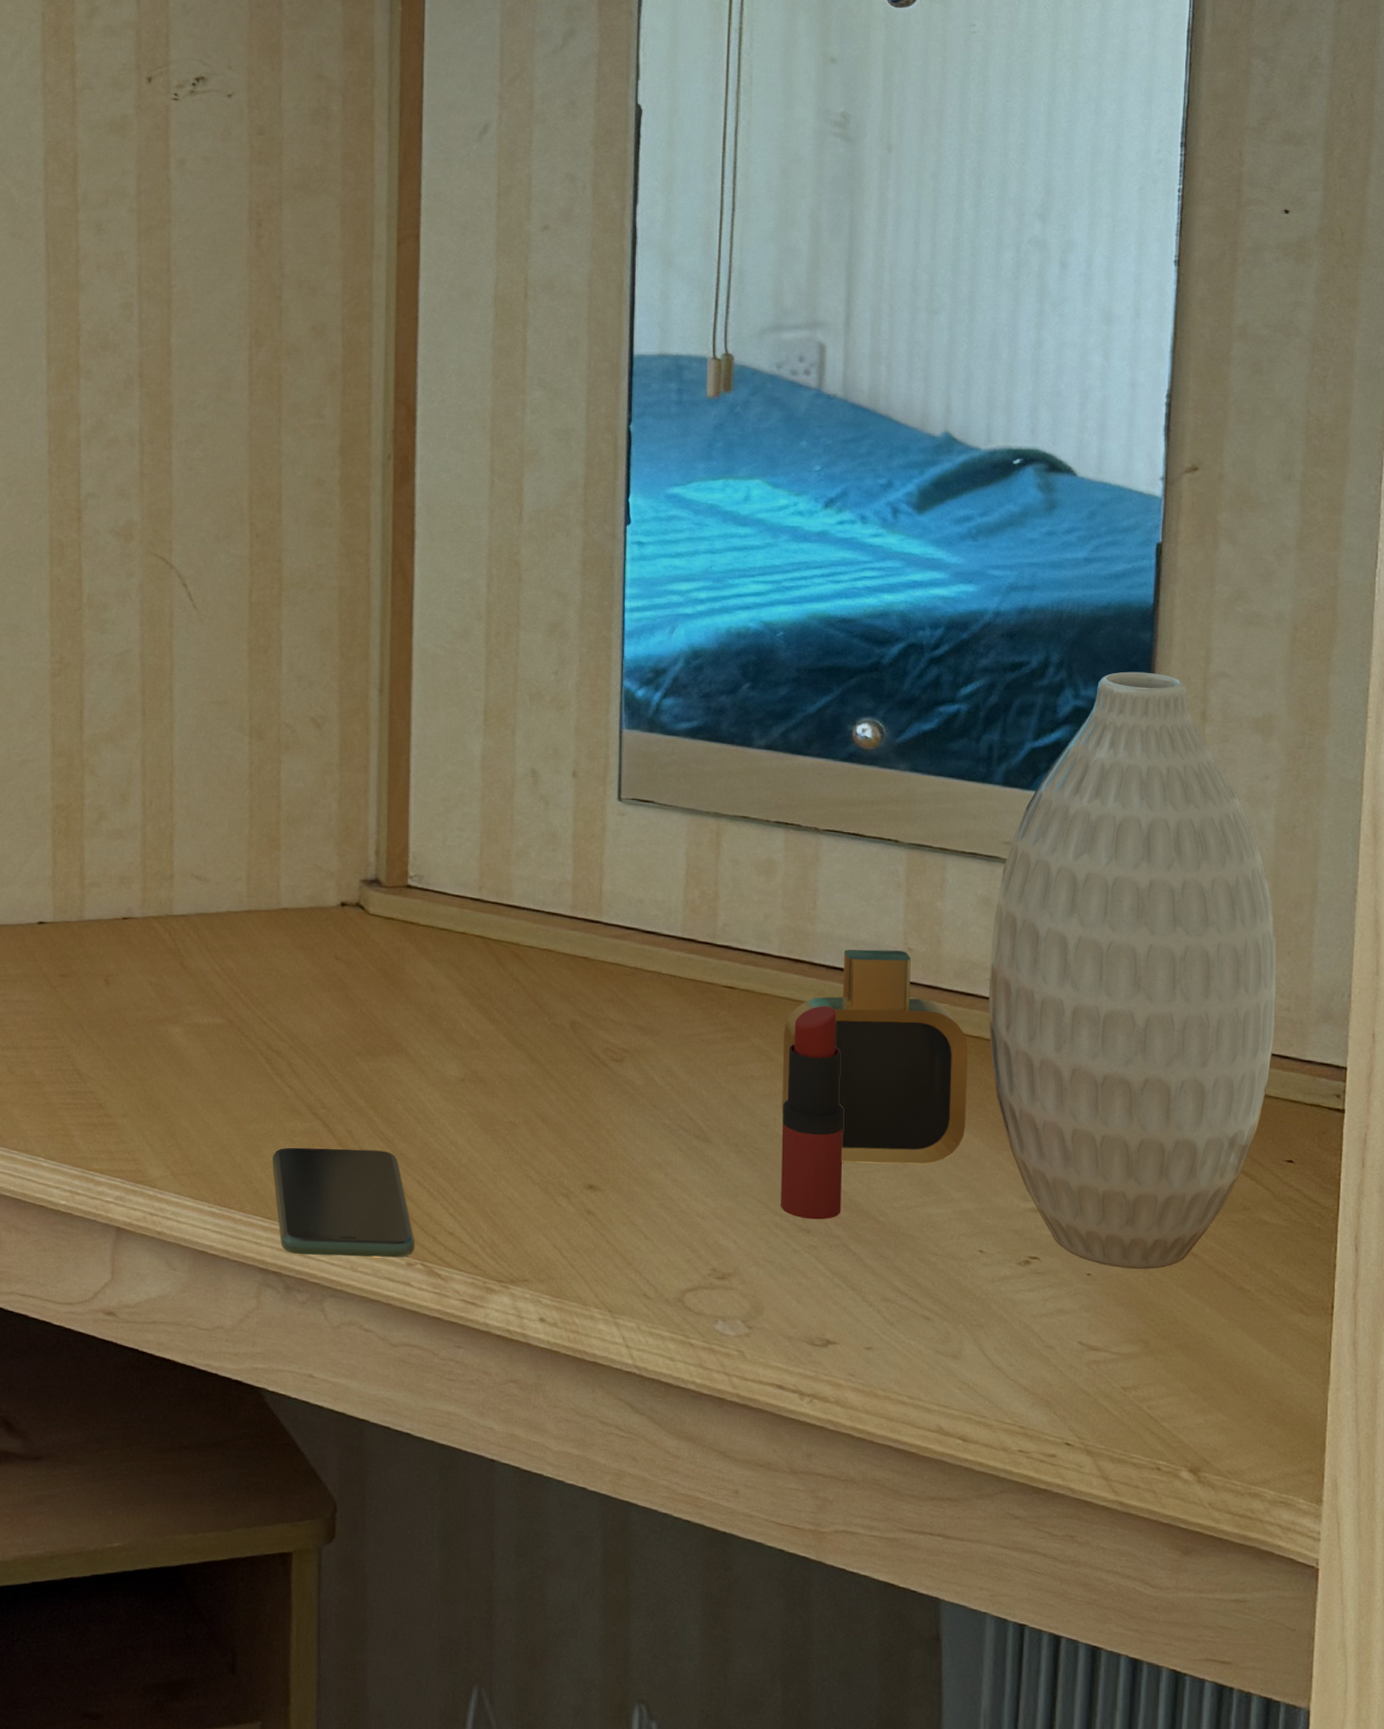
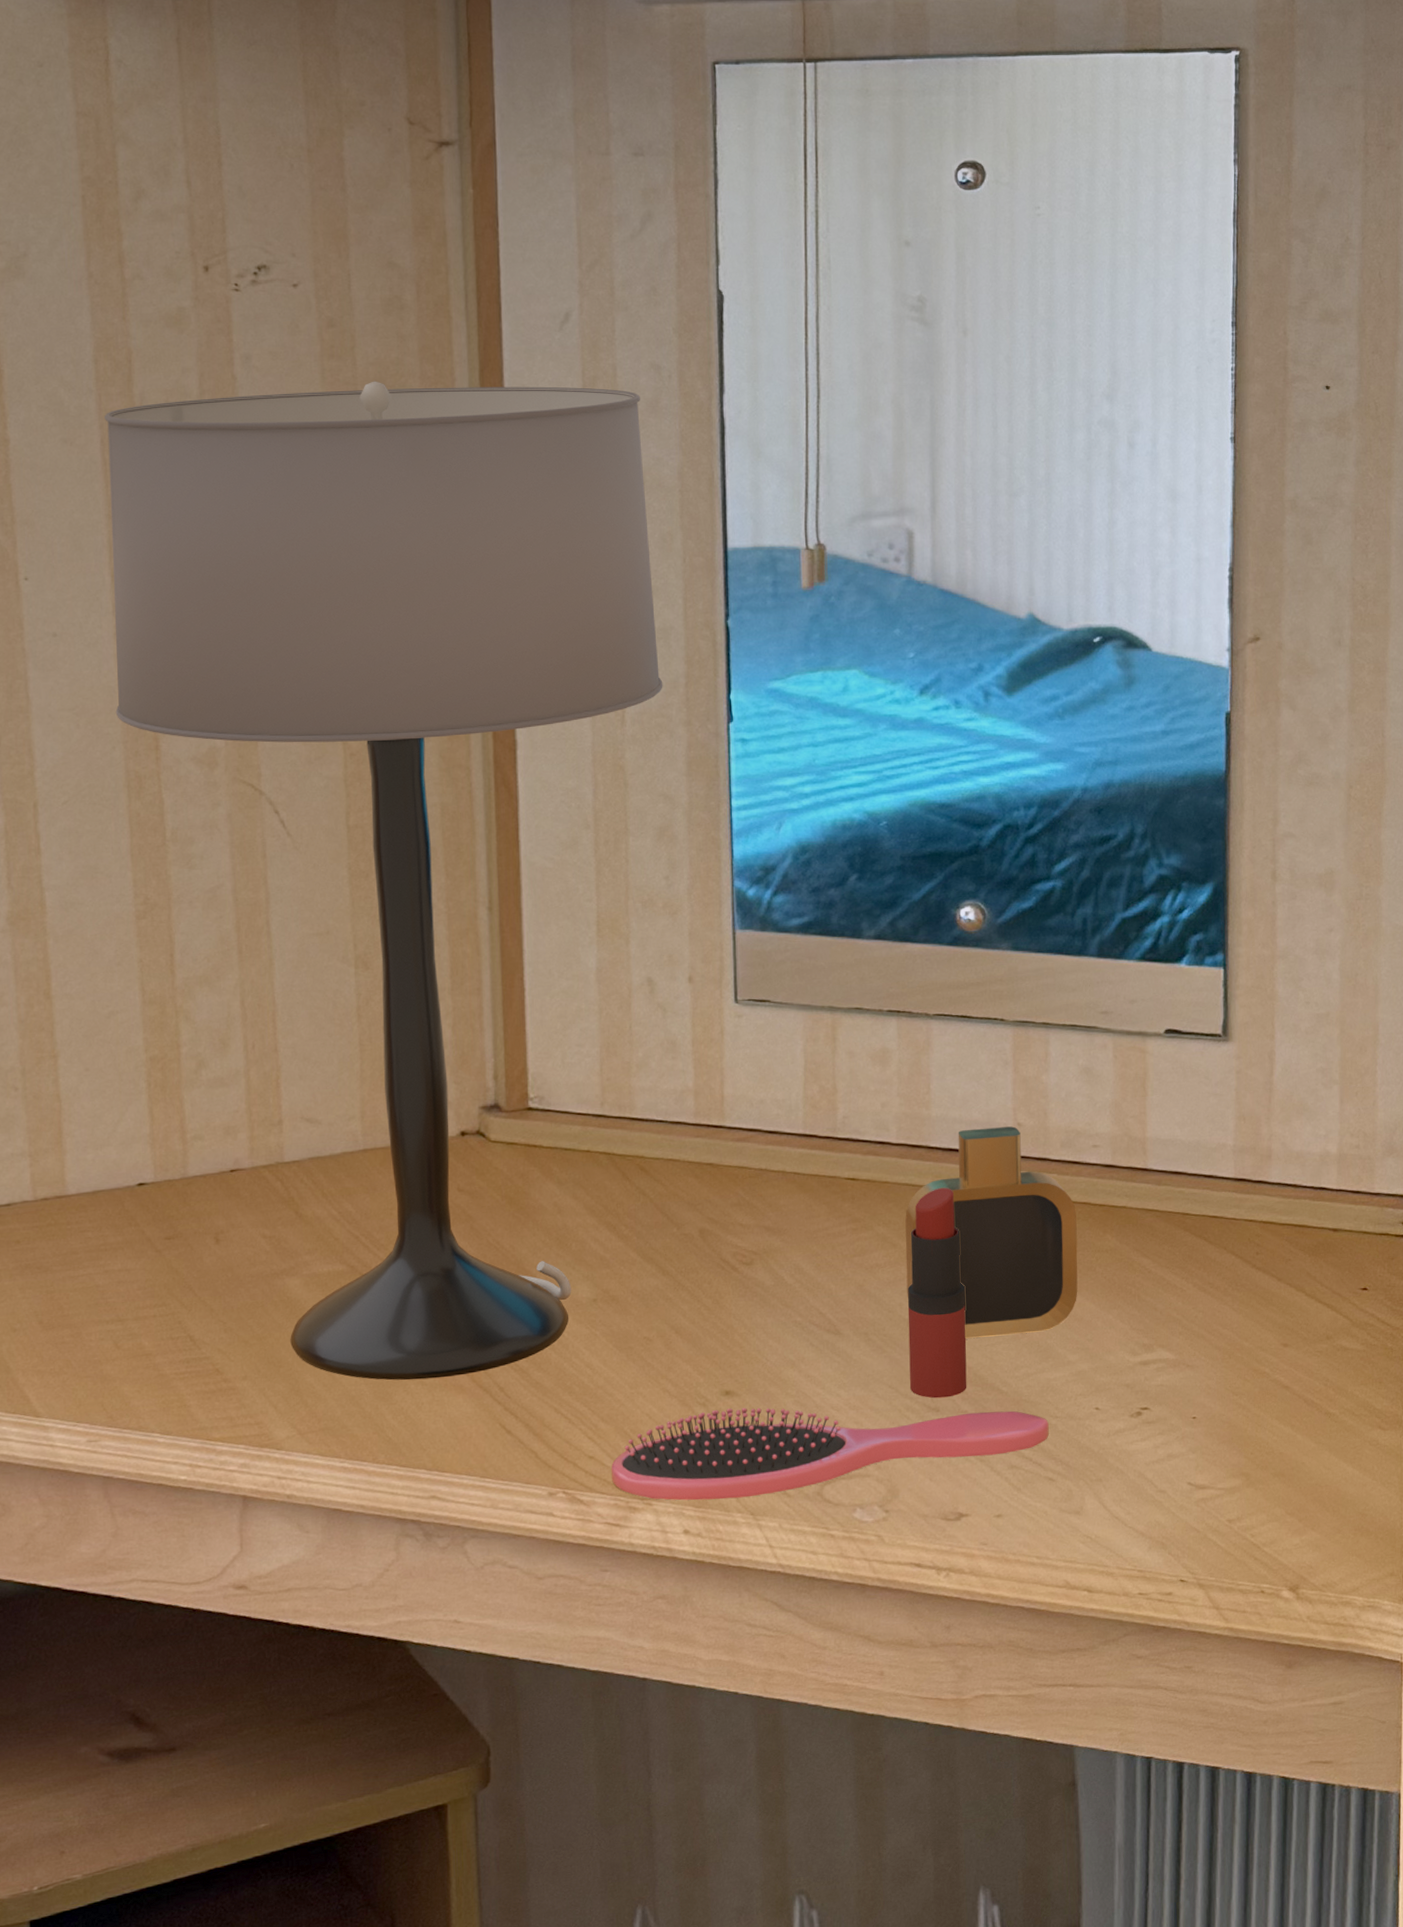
table lamp: none [44,185,562,1138] -> present [105,381,663,1380]
smartphone: present [272,1147,415,1258] -> none [403,1382,556,1499]
hairbrush: none [470,1202,927,1294] -> present [611,1407,1049,1501]
vase: present [989,671,1277,1269] -> none [1093,837,1348,1408]

